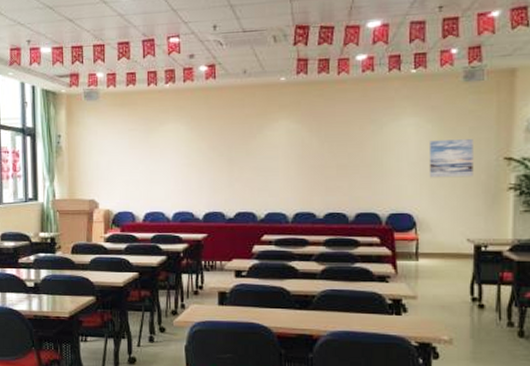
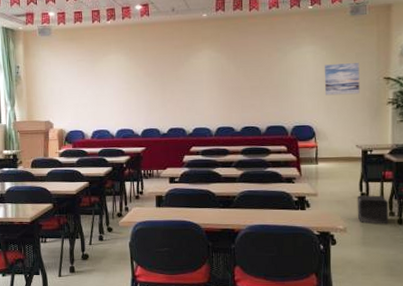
speaker: none [466,300,507,337] -> present [357,195,389,224]

